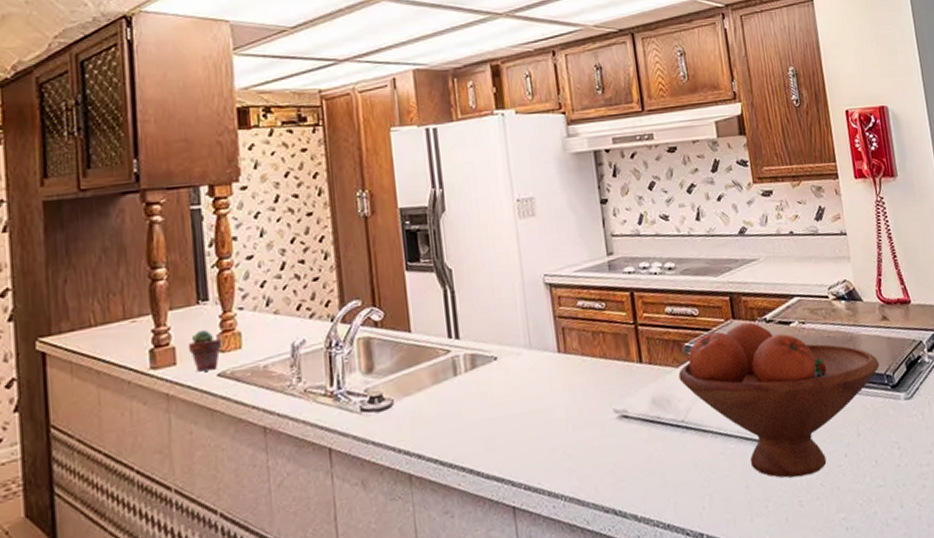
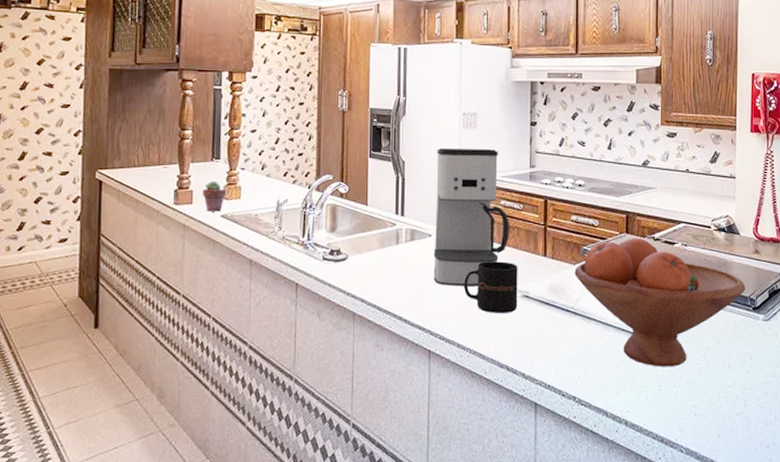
coffee maker: none [490,239,594,420] -> present [433,148,510,286]
mug: none [546,376,616,446] -> present [464,261,518,313]

